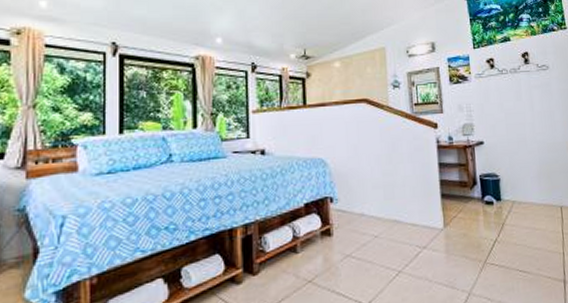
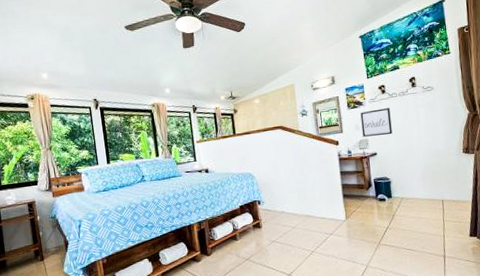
wall art: none [464,86,502,120] -> present [360,108,393,137]

